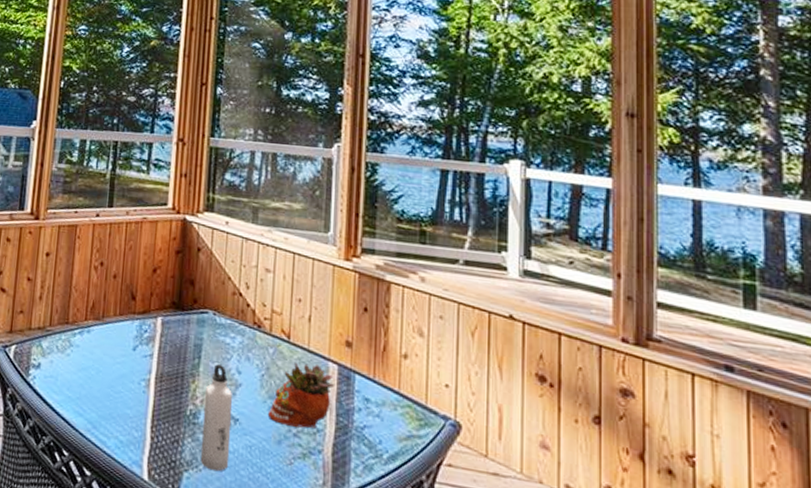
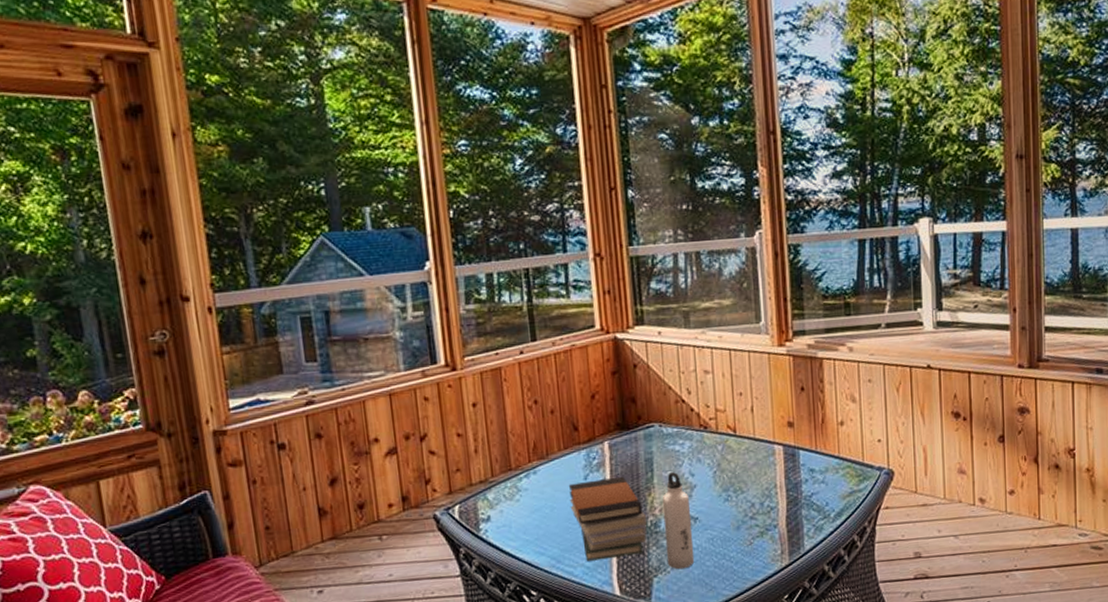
book stack: none [115,351,186,443] -> present [568,476,647,561]
succulent planter: present [267,362,335,429] -> none [724,450,782,512]

